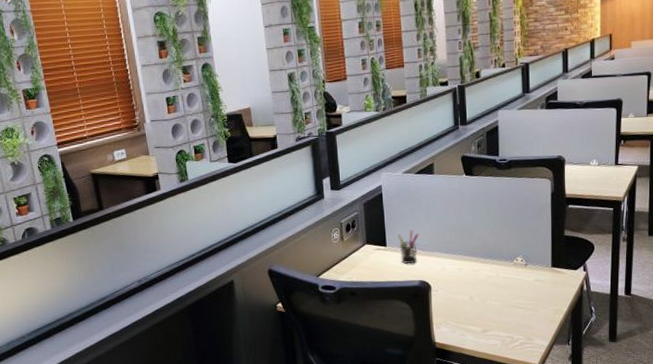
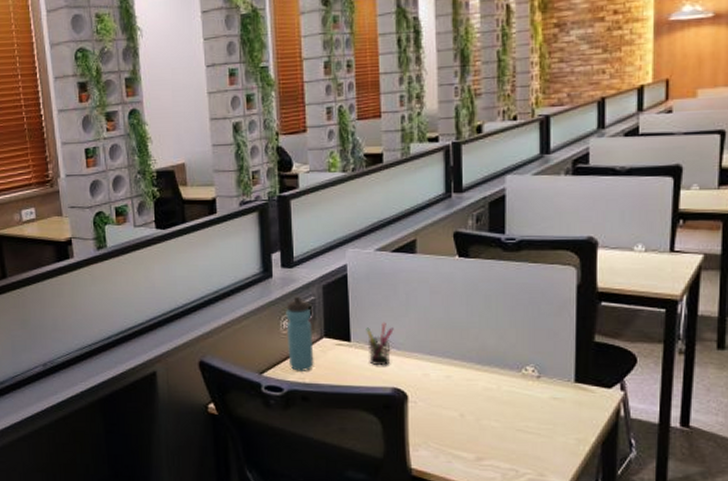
water bottle: none [335,212,359,273] -> present [286,296,314,371]

